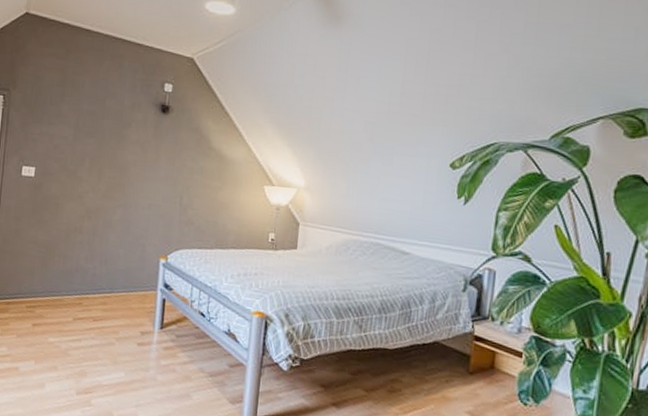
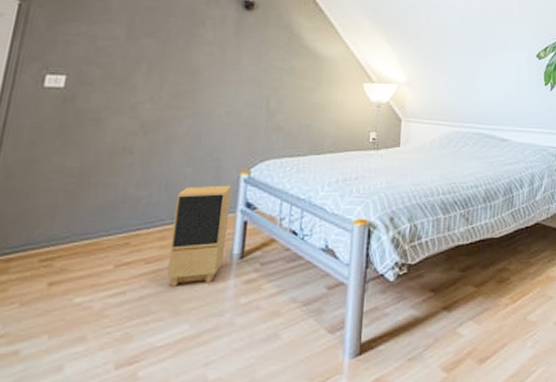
speaker: none [108,264,153,344] -> present [166,185,232,286]

